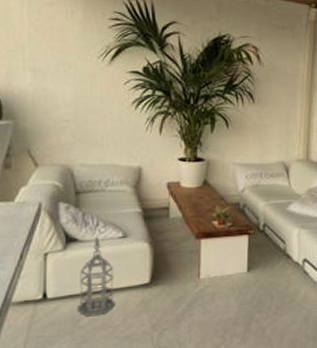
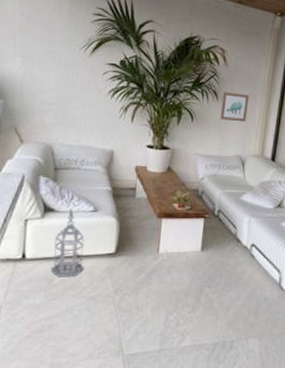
wall art: none [258,93,289,125] -> present [220,92,249,122]

